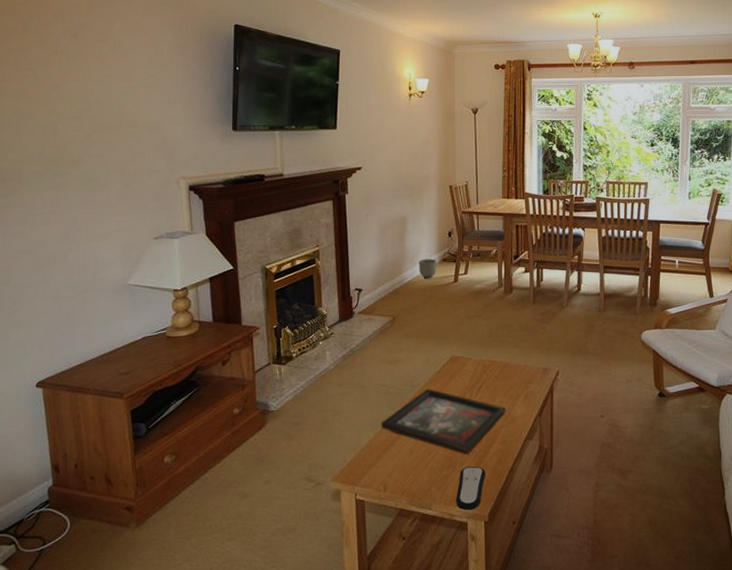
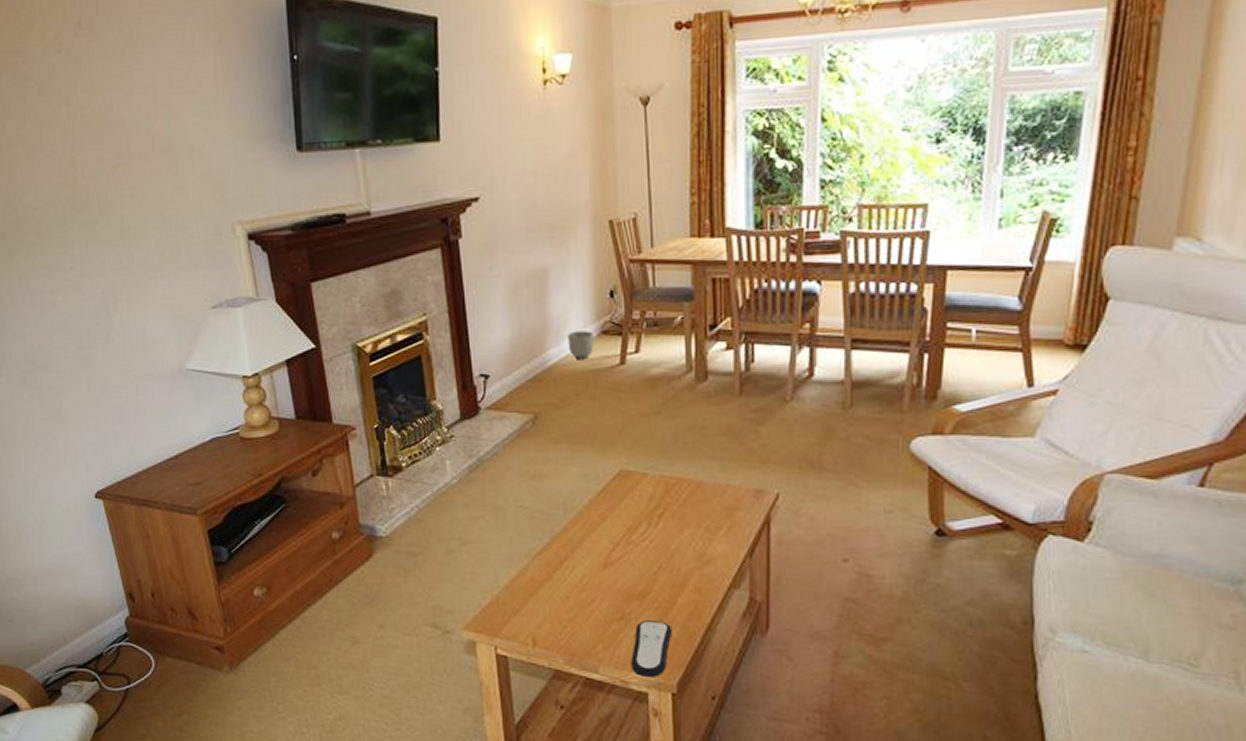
decorative tray: present [381,388,506,454] -> none [524,513,701,603]

